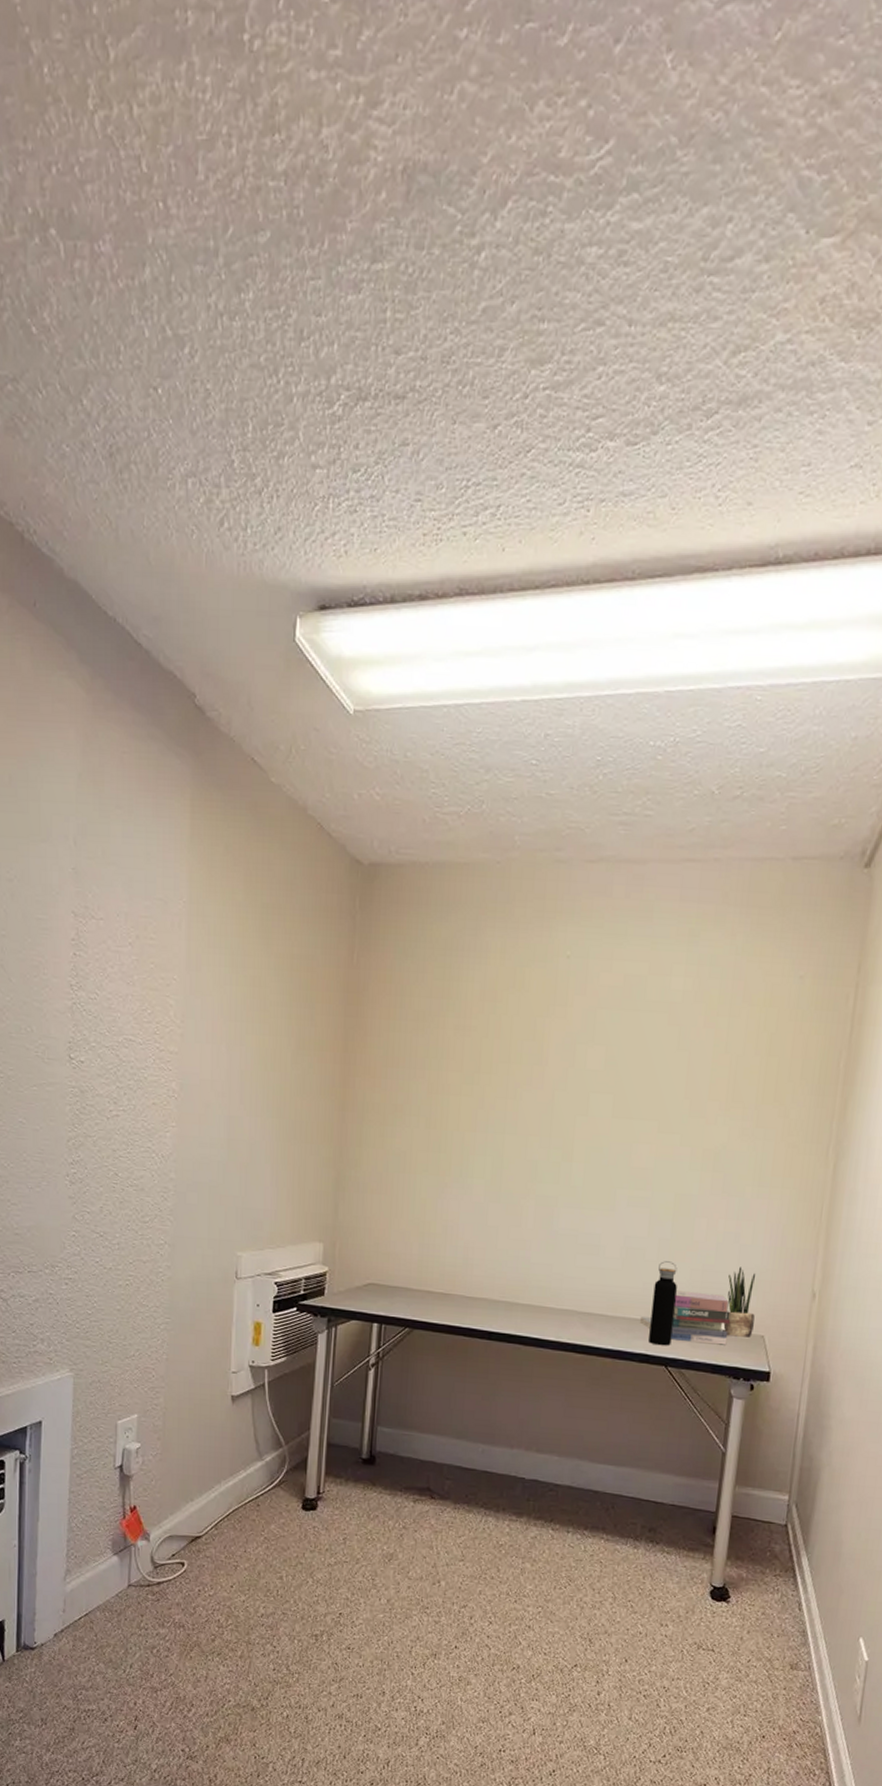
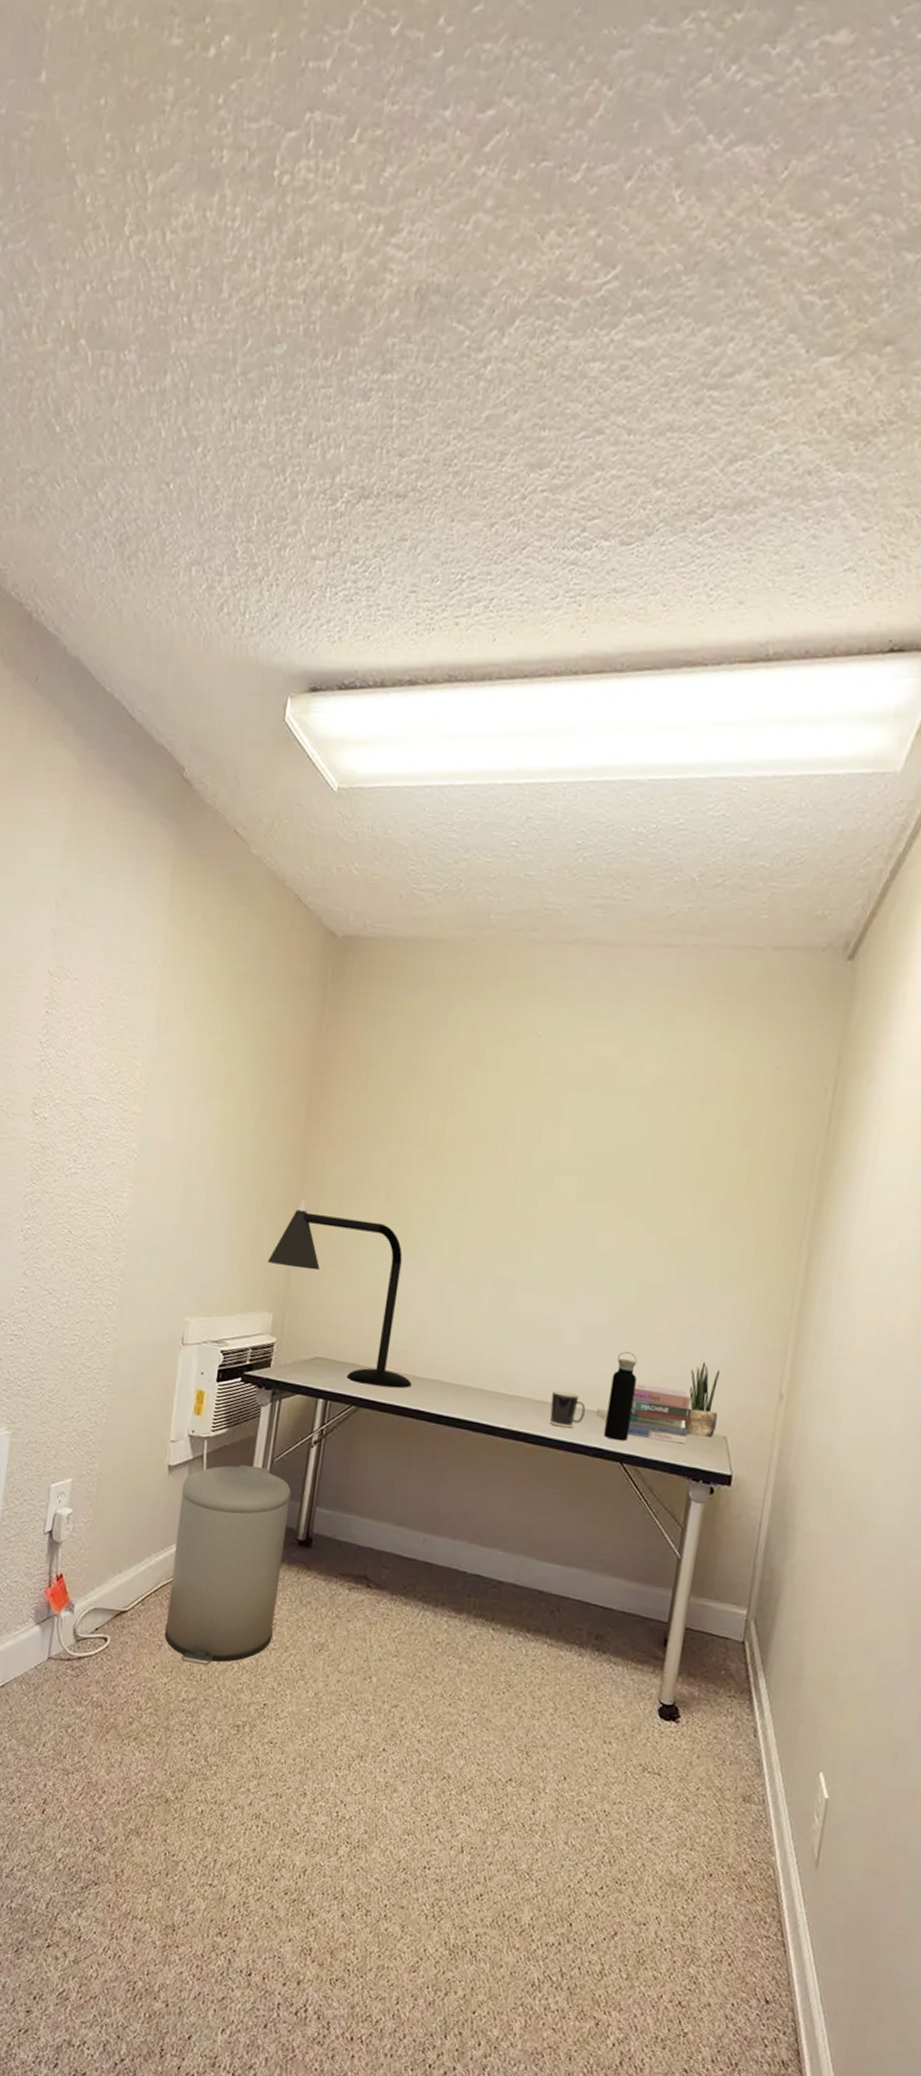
pedal bin: none [239,1390,352,1582] -> present [164,1464,291,1666]
desk lamp: none [314,1129,463,1309] -> present [267,1198,412,1389]
mug: none [596,1302,630,1337] -> present [549,1391,586,1428]

